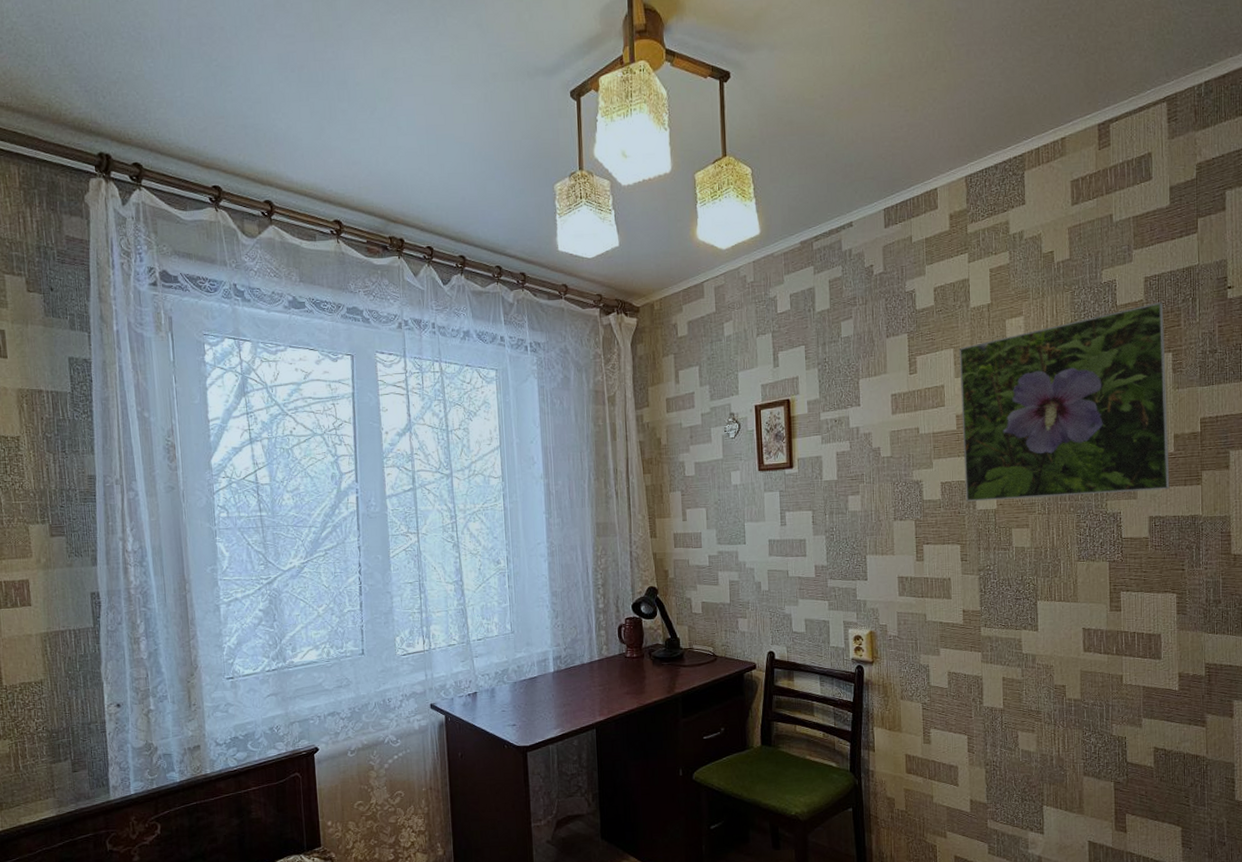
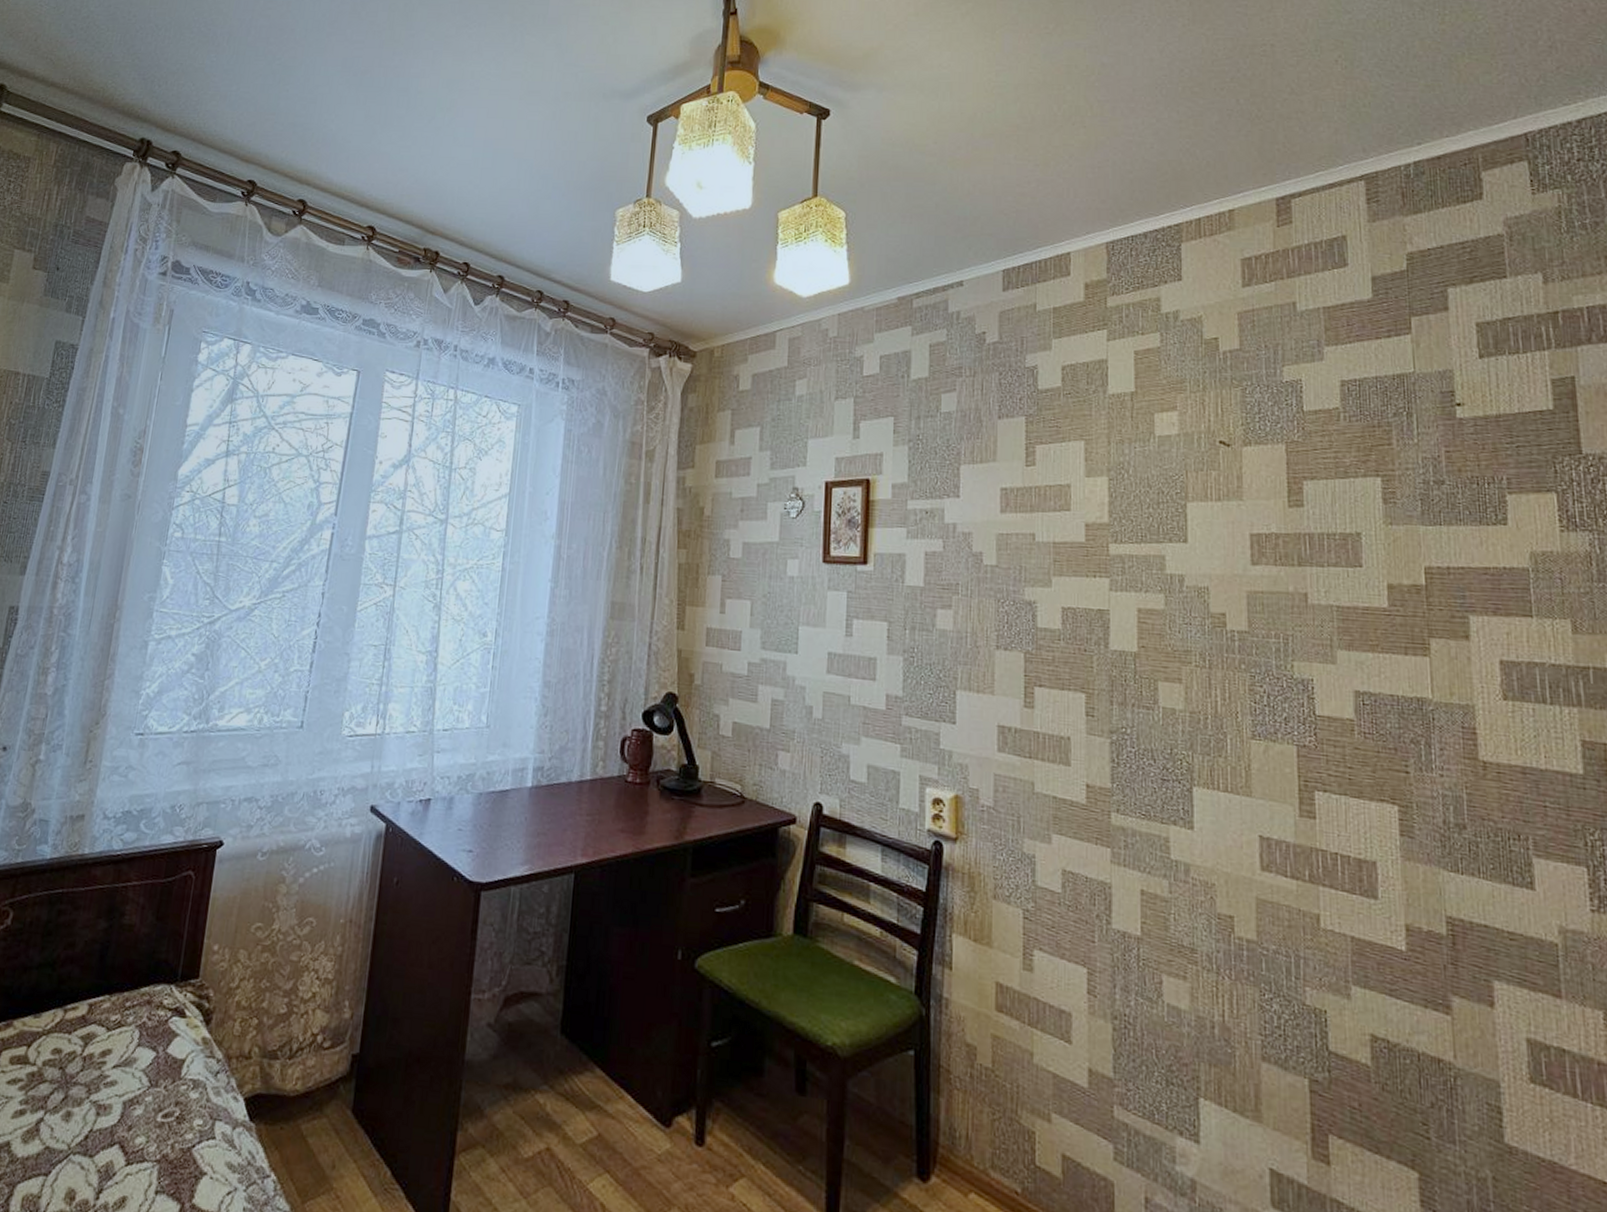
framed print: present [959,302,1170,502] -> none [1091,412,1384,657]

